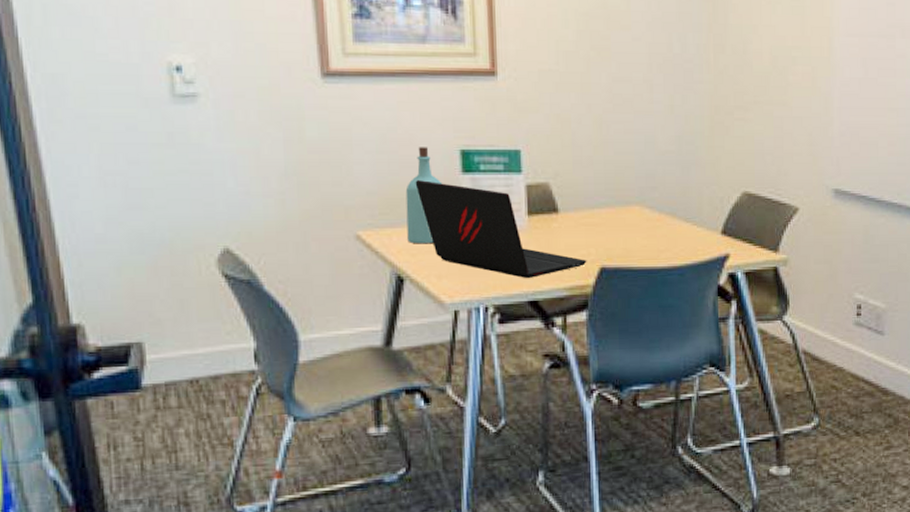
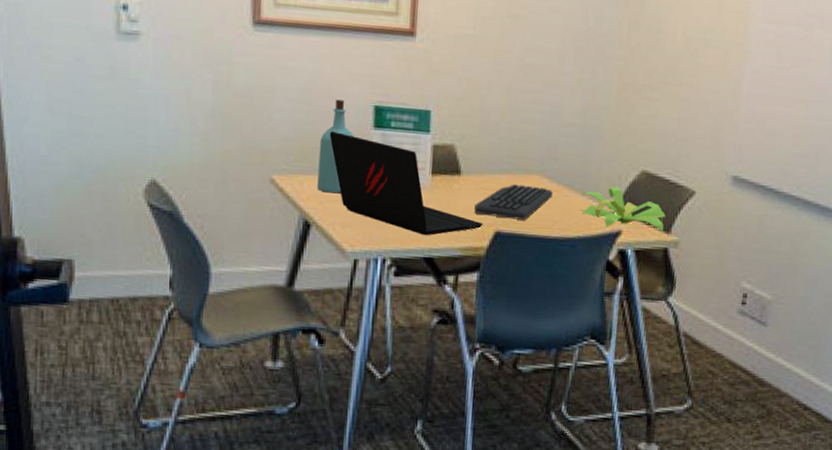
keyboard: none [576,217,655,253] -> present [474,184,553,220]
plant: none [684,210,772,253] -> present [579,186,666,233]

